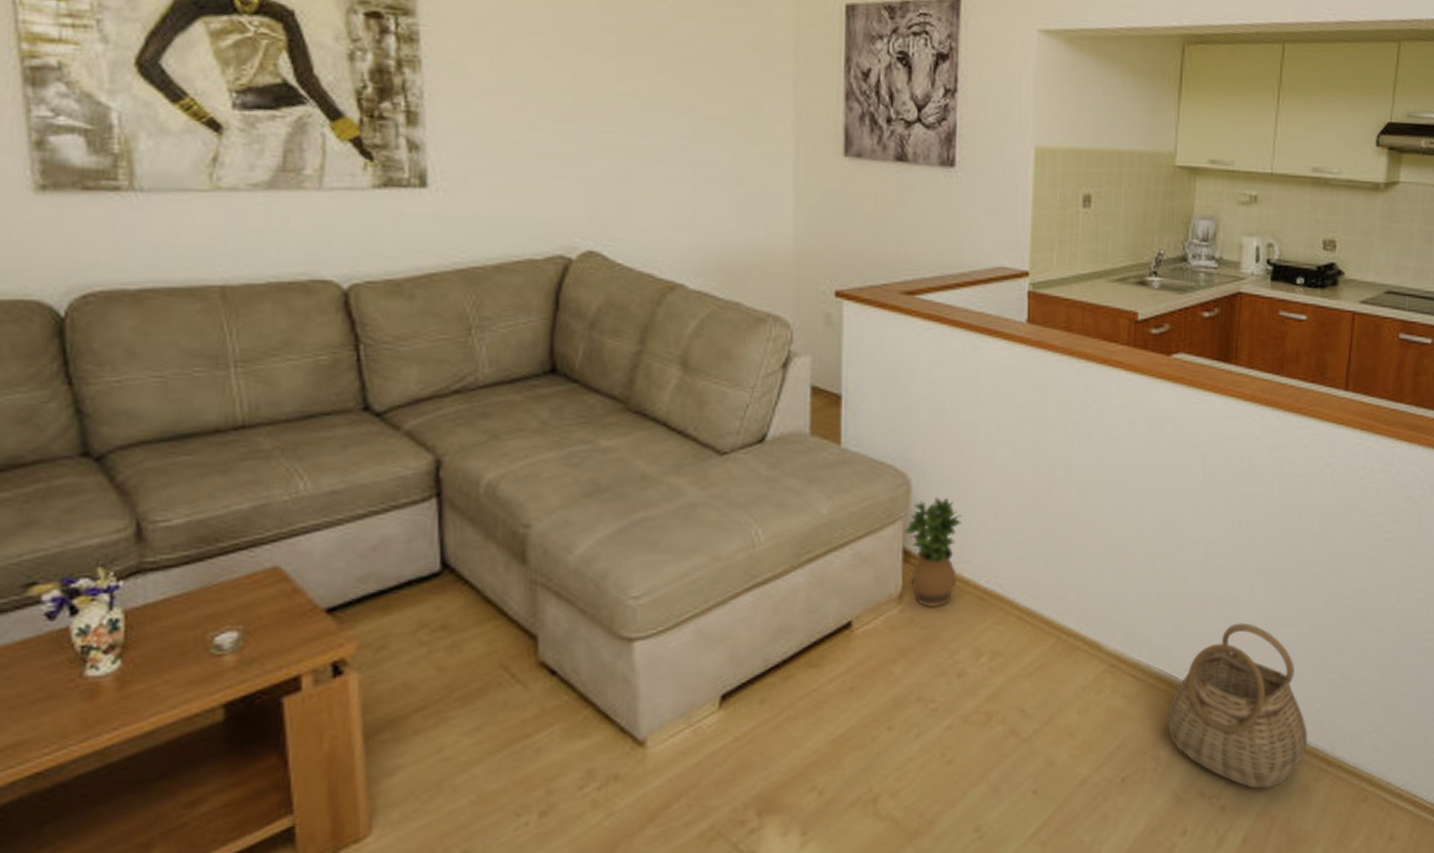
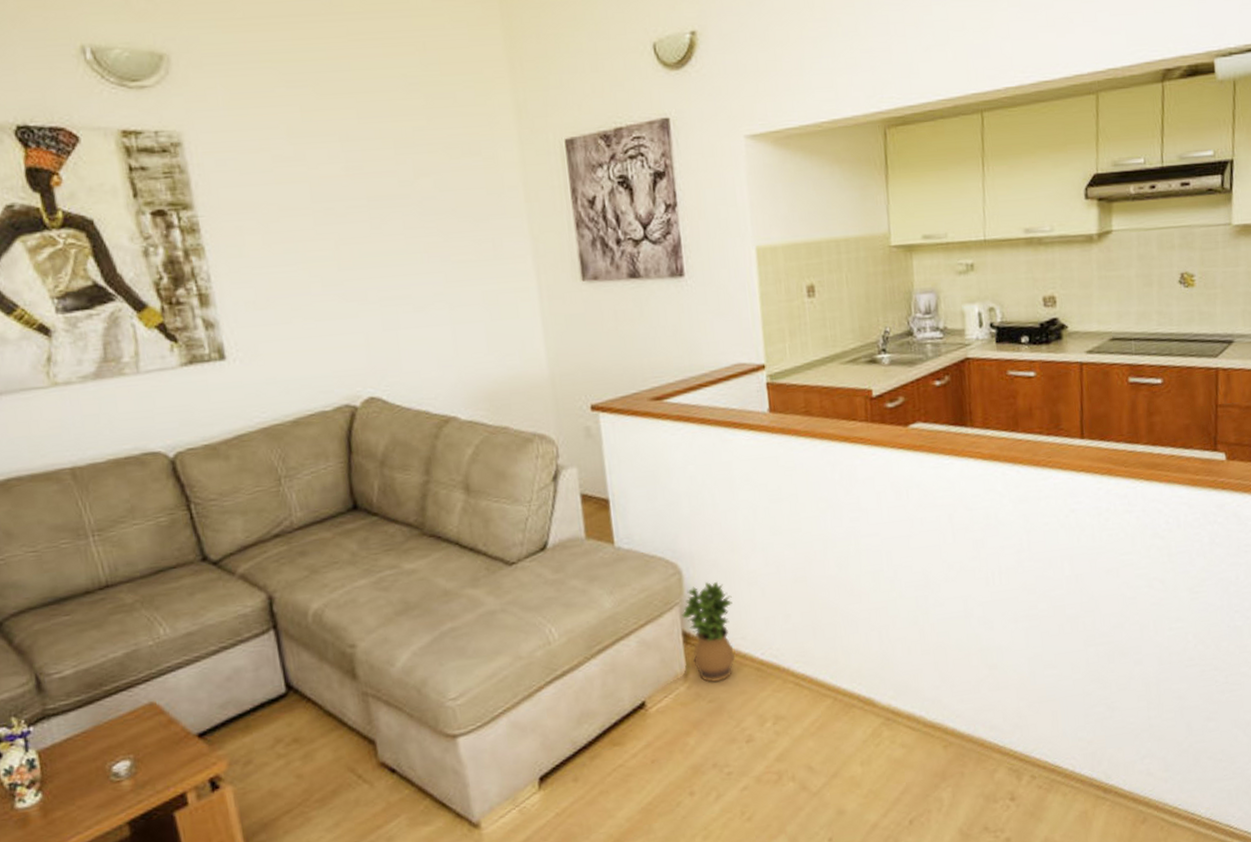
basket: present [1167,623,1308,789] -> none [945,668,1082,820]

